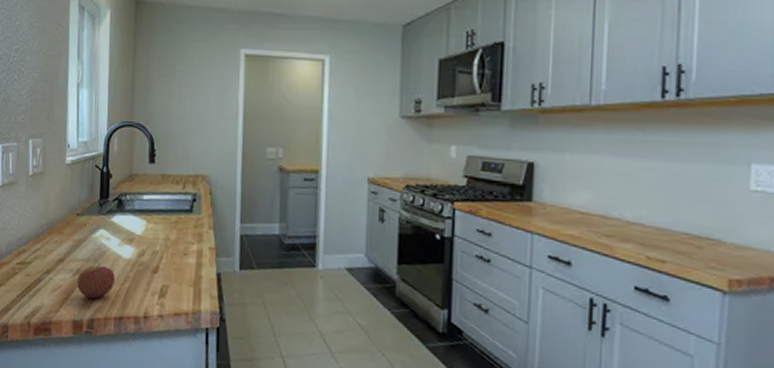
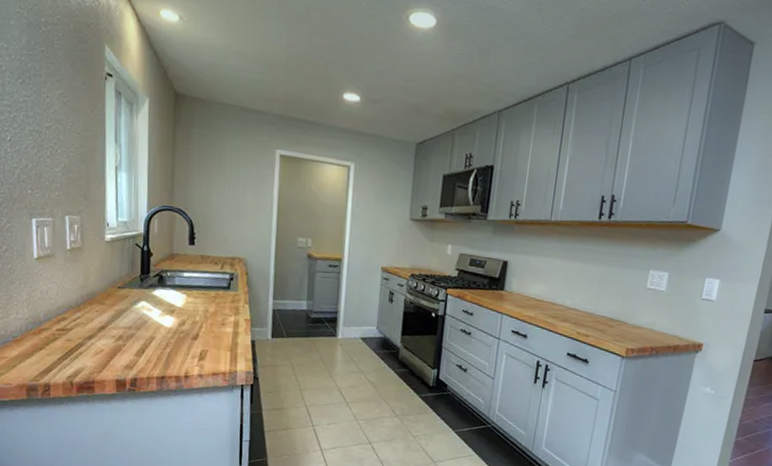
apple: present [76,262,116,299] -> none [119,330,158,362]

